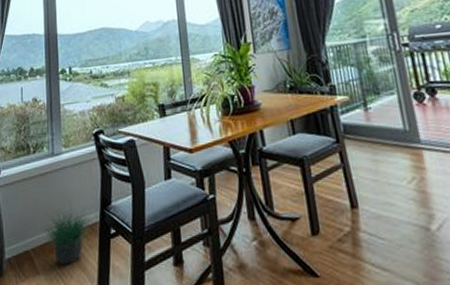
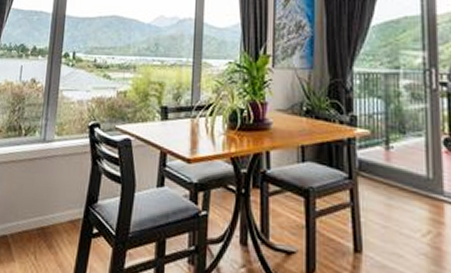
potted plant: present [40,200,92,265] -> none [22,191,75,257]

